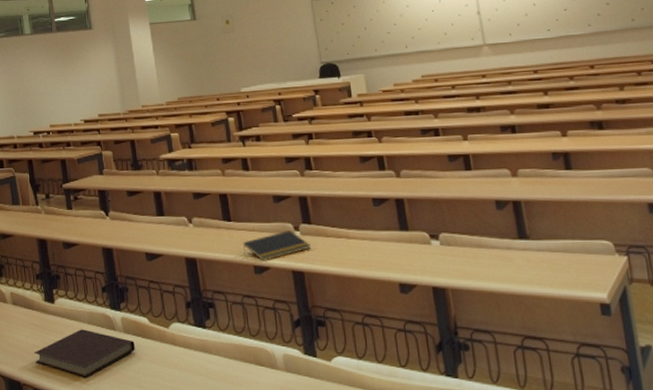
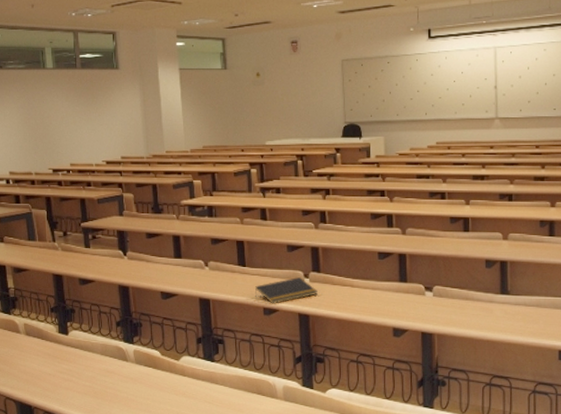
notebook: present [34,329,135,379] -> none [46,359,146,404]

